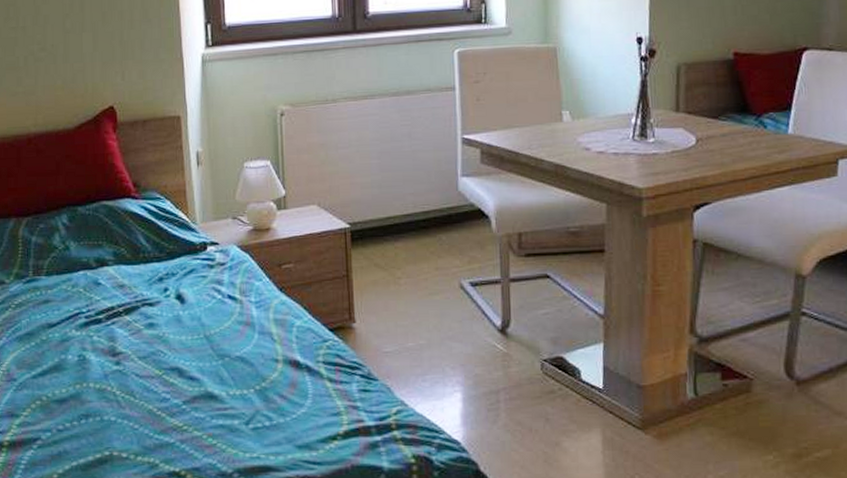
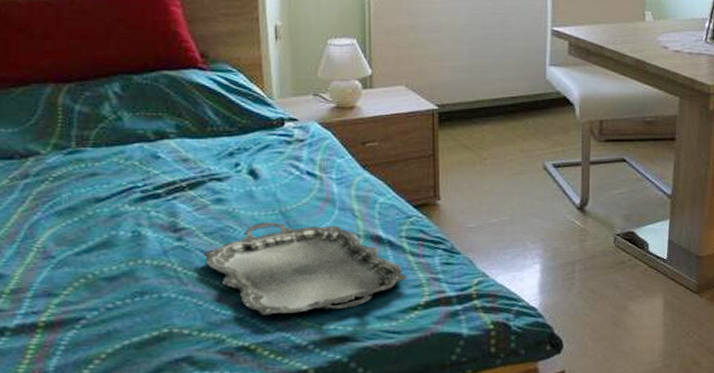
serving tray: none [138,346,326,441] -> present [204,222,408,315]

